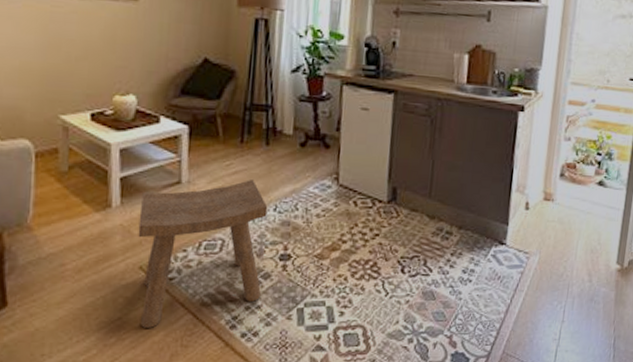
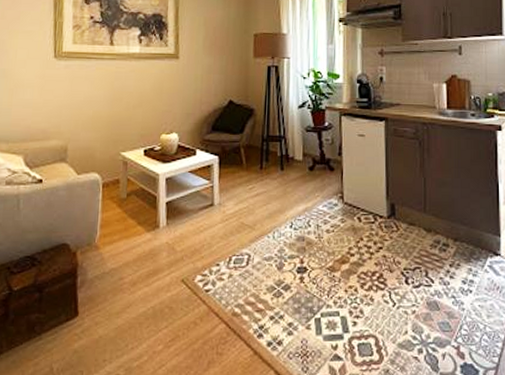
stool: present [138,180,268,328] -> none [180,201,285,336]

